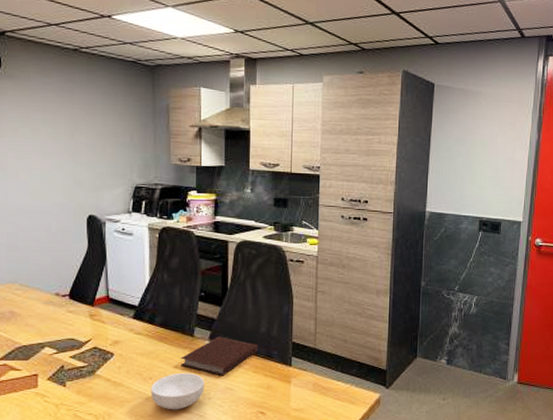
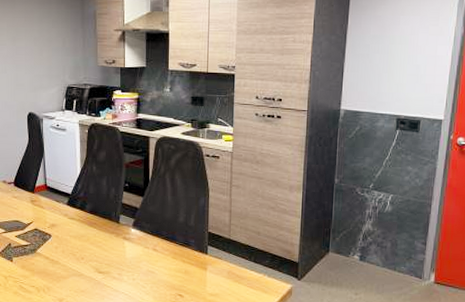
cereal bowl: present [151,372,205,410] -> none [83,255,129,288]
notebook: present [181,336,259,376] -> none [108,224,178,260]

